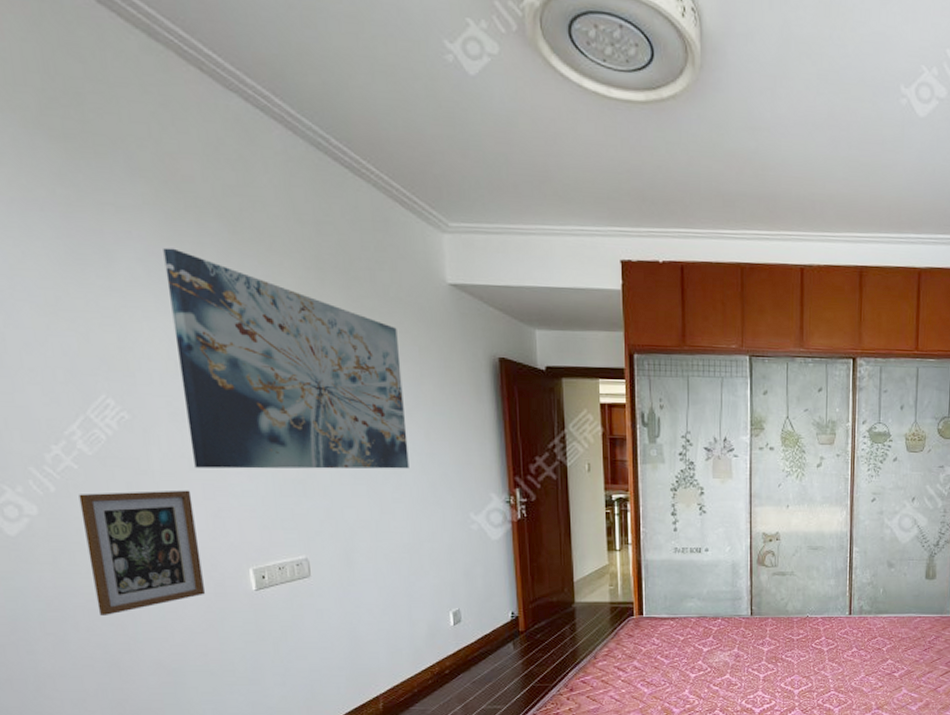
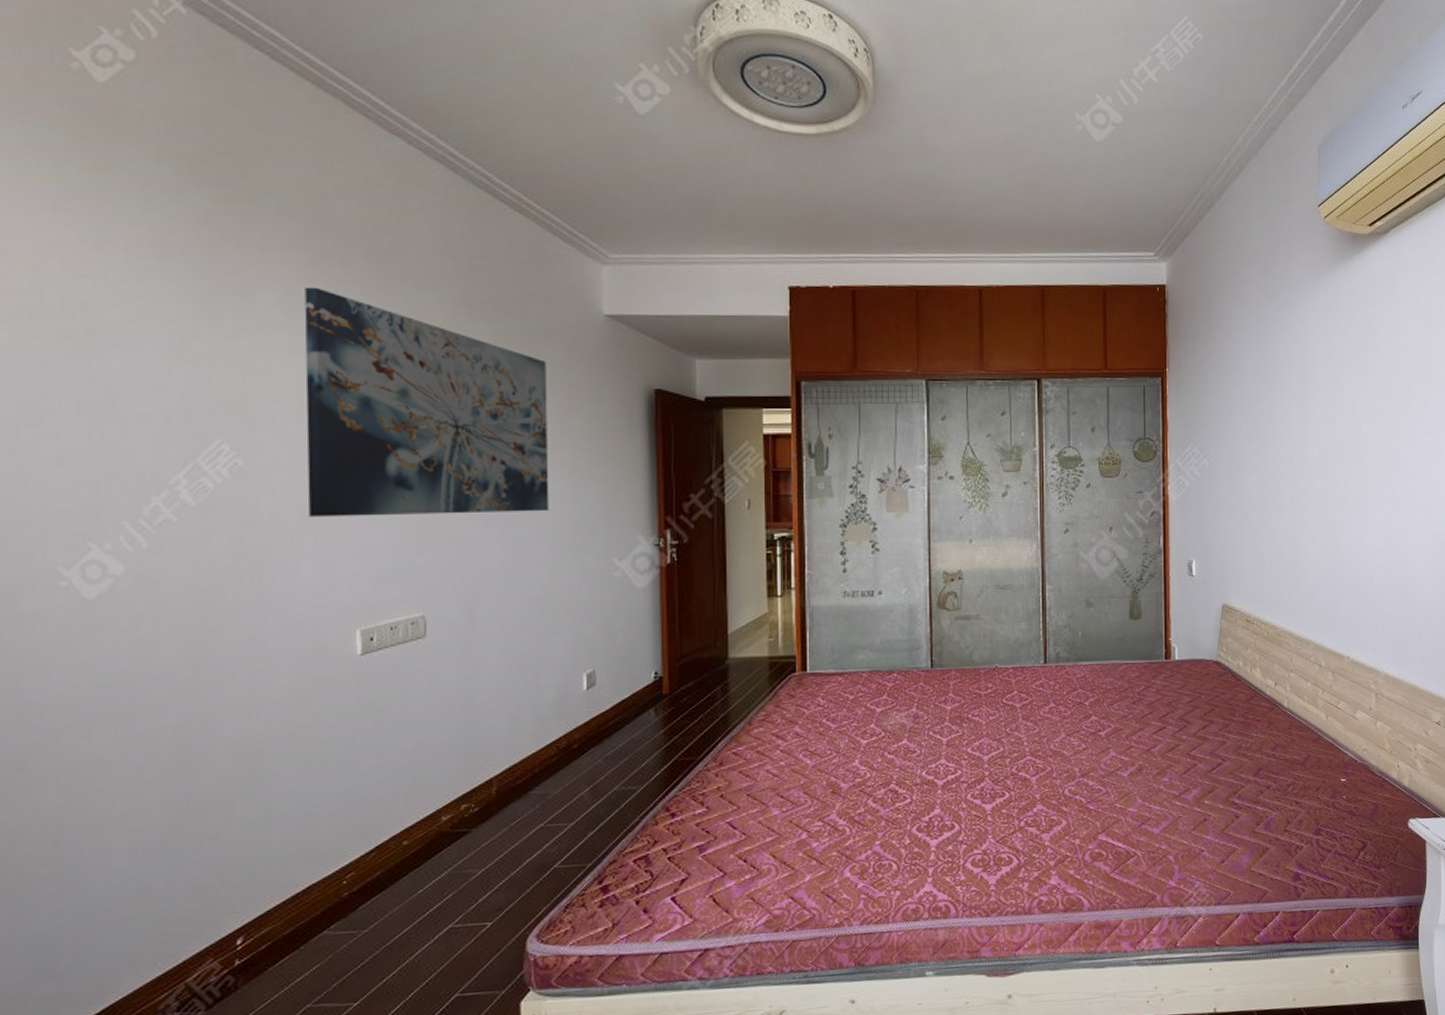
picture frame: present [78,490,206,615] -> none [173,542,303,690]

